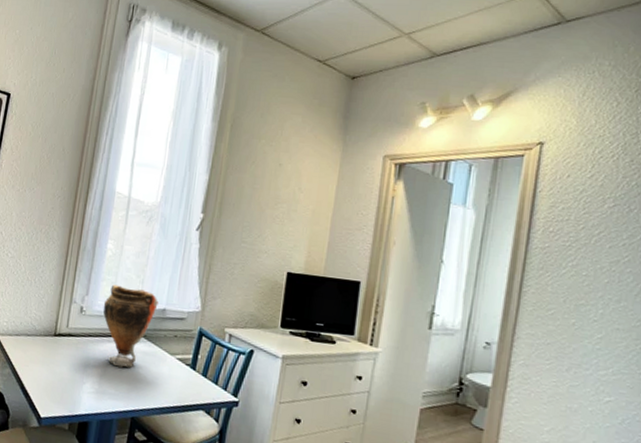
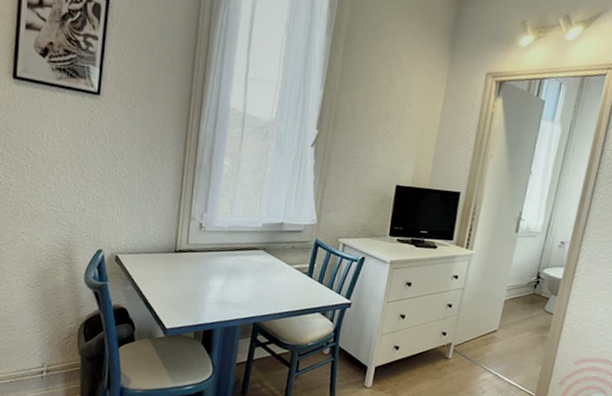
vase: present [102,284,159,368] -> none [222,201,276,279]

